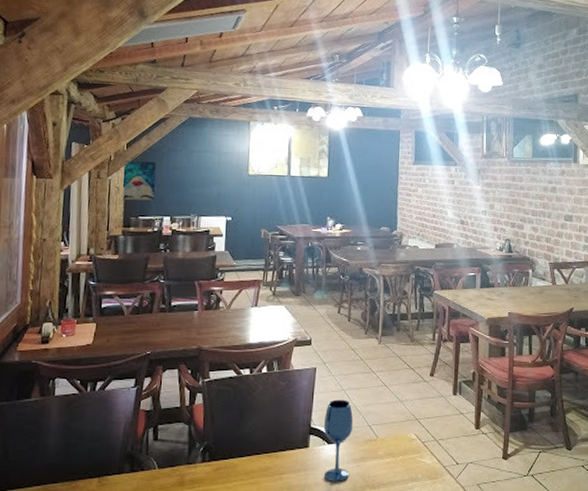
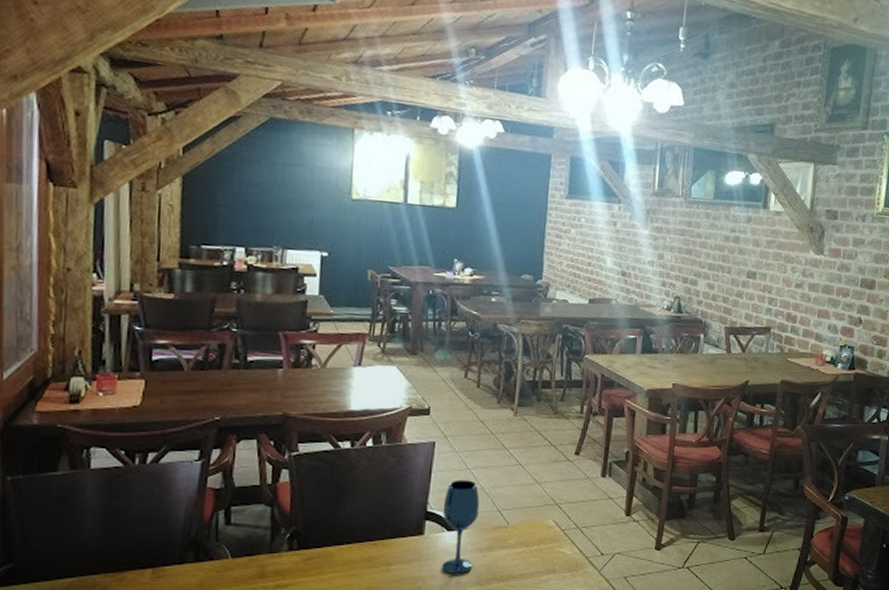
wall art: present [123,161,156,201] -> none [179,170,225,226]

